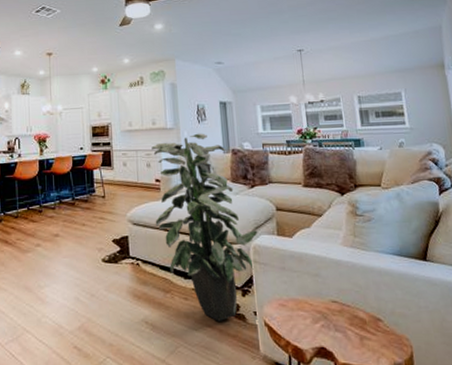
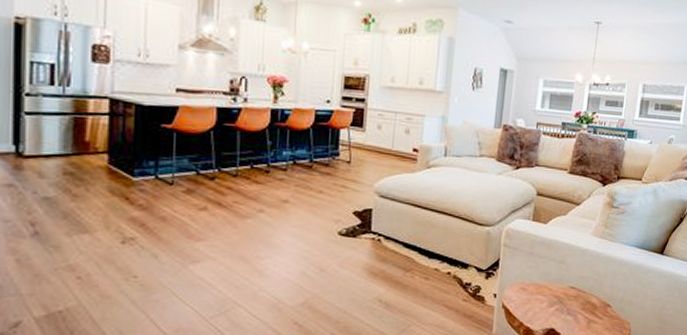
indoor plant: present [151,133,258,321] -> none [405,101,514,302]

